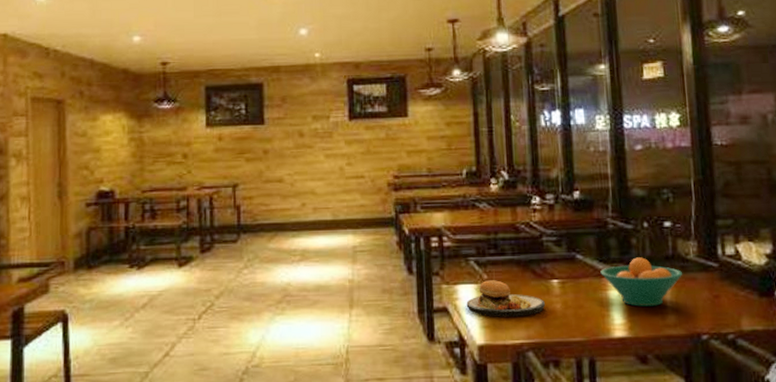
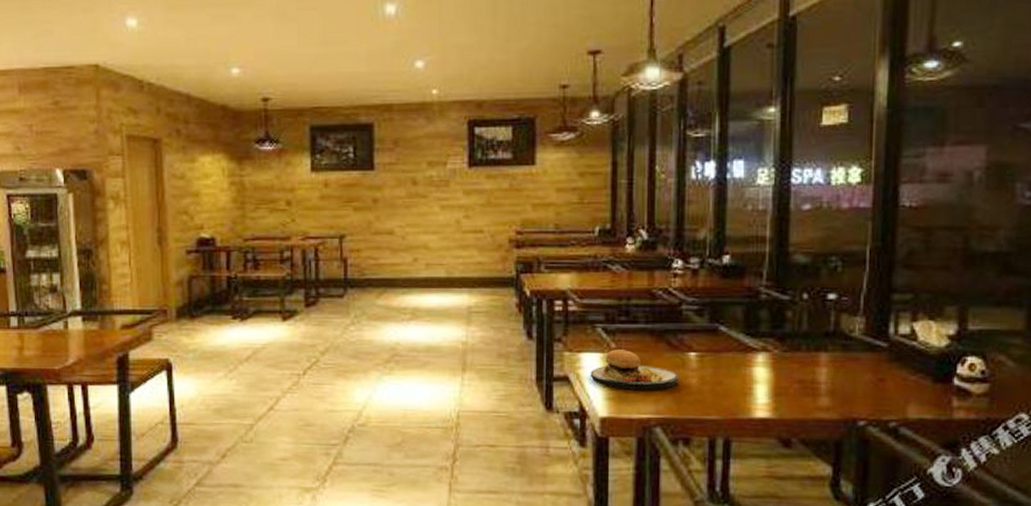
fruit bowl: present [600,257,683,307] -> none [746,332,844,387]

